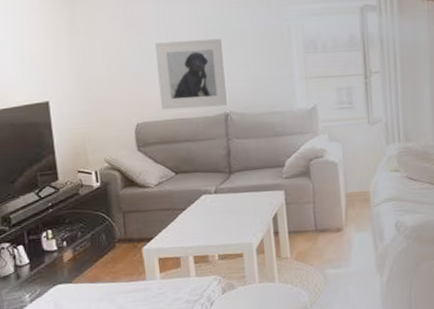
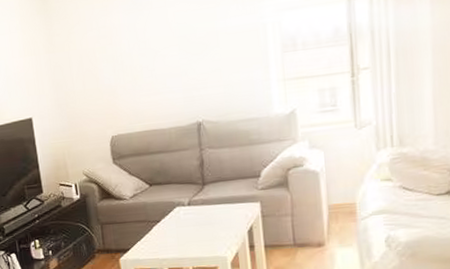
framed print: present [155,38,229,110] -> none [127,43,201,122]

